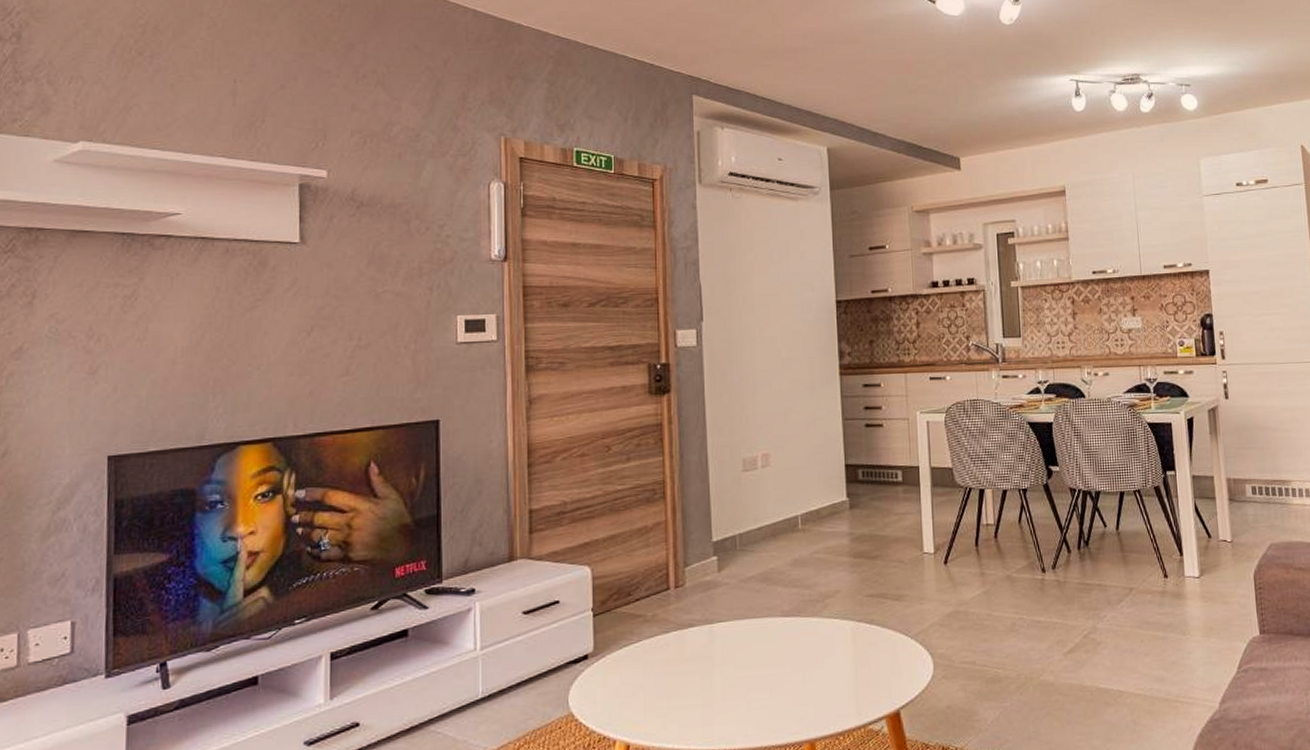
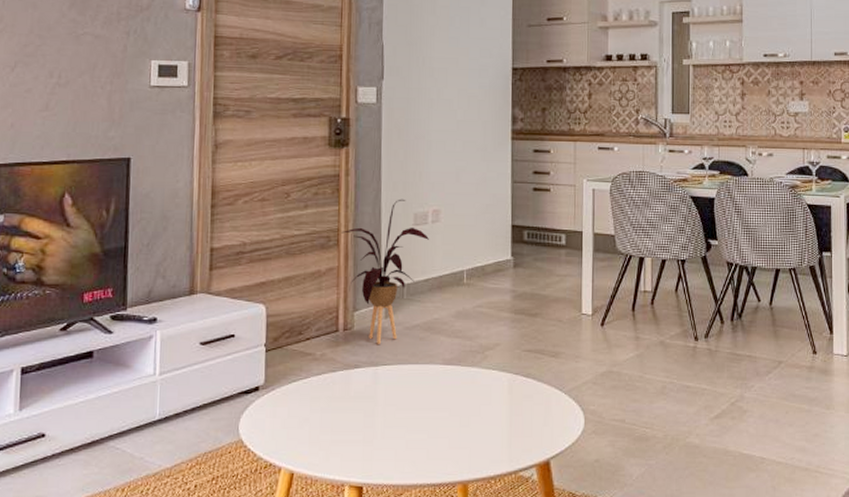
house plant: none [667,444,759,600] -> present [341,199,429,344]

